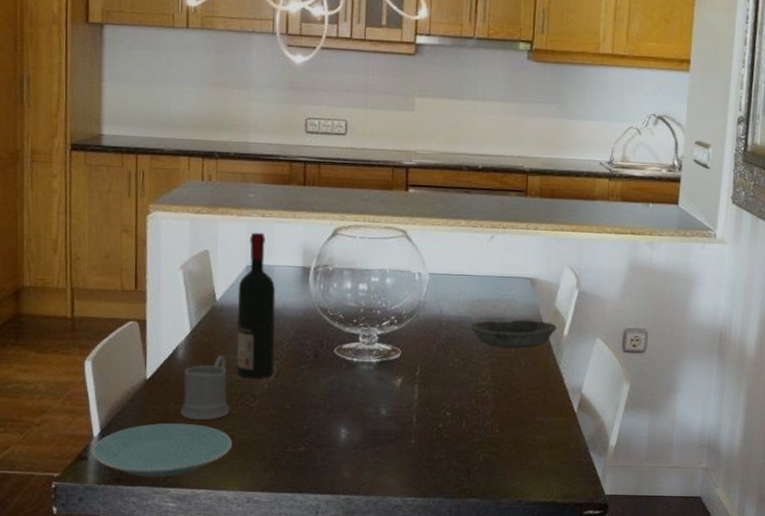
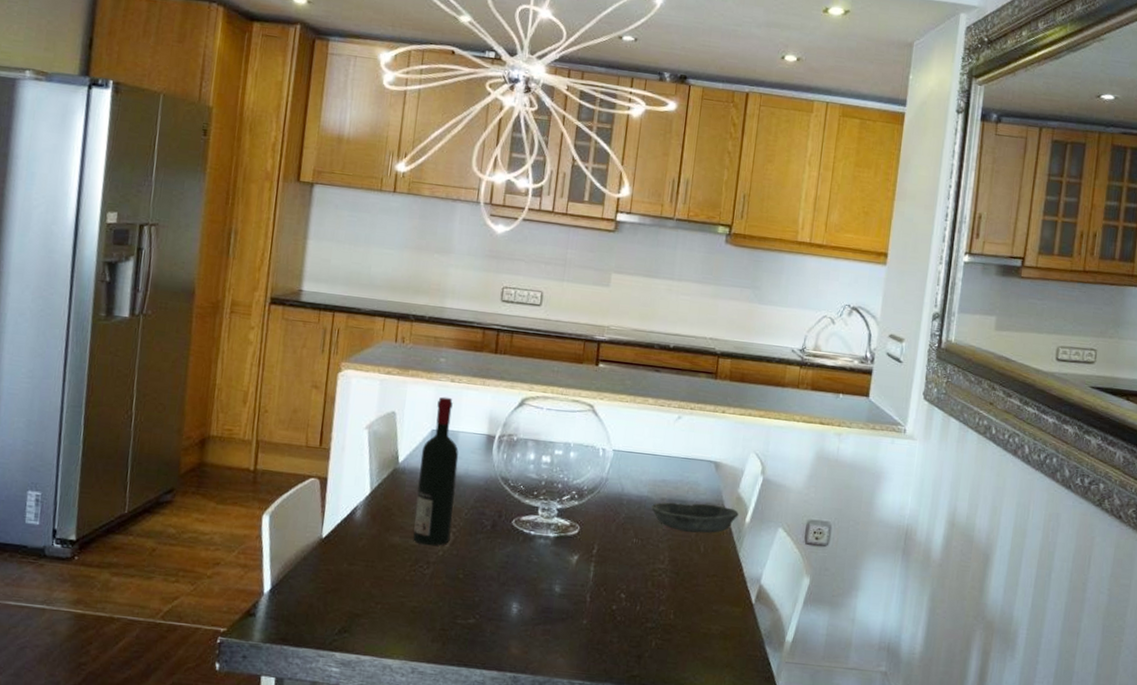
plate: present [91,423,233,477] -> none [259,584,403,640]
mug: present [181,356,229,420] -> none [353,519,403,585]

